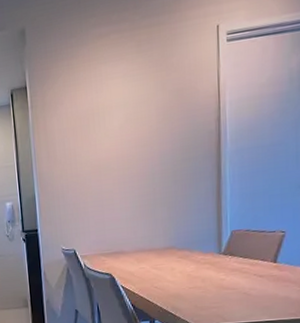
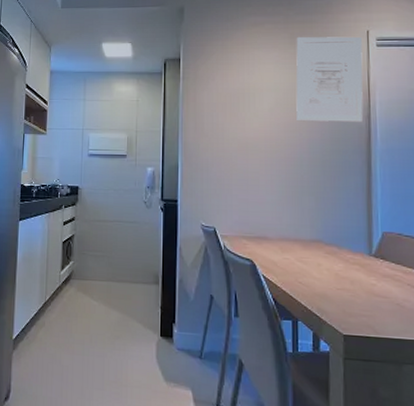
wall art: none [143,34,213,135] -> present [296,36,364,122]

